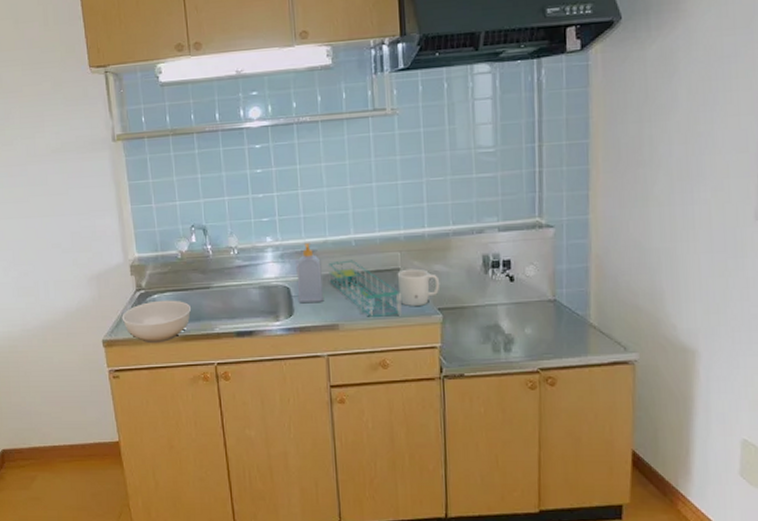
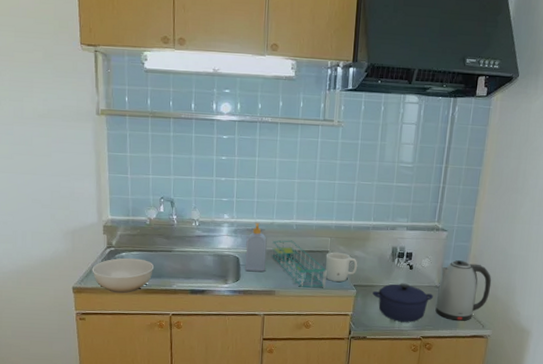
cooking pot: none [464,300,548,351] -> present [373,283,433,322]
kettle: none [553,263,628,344] -> present [435,260,492,321]

